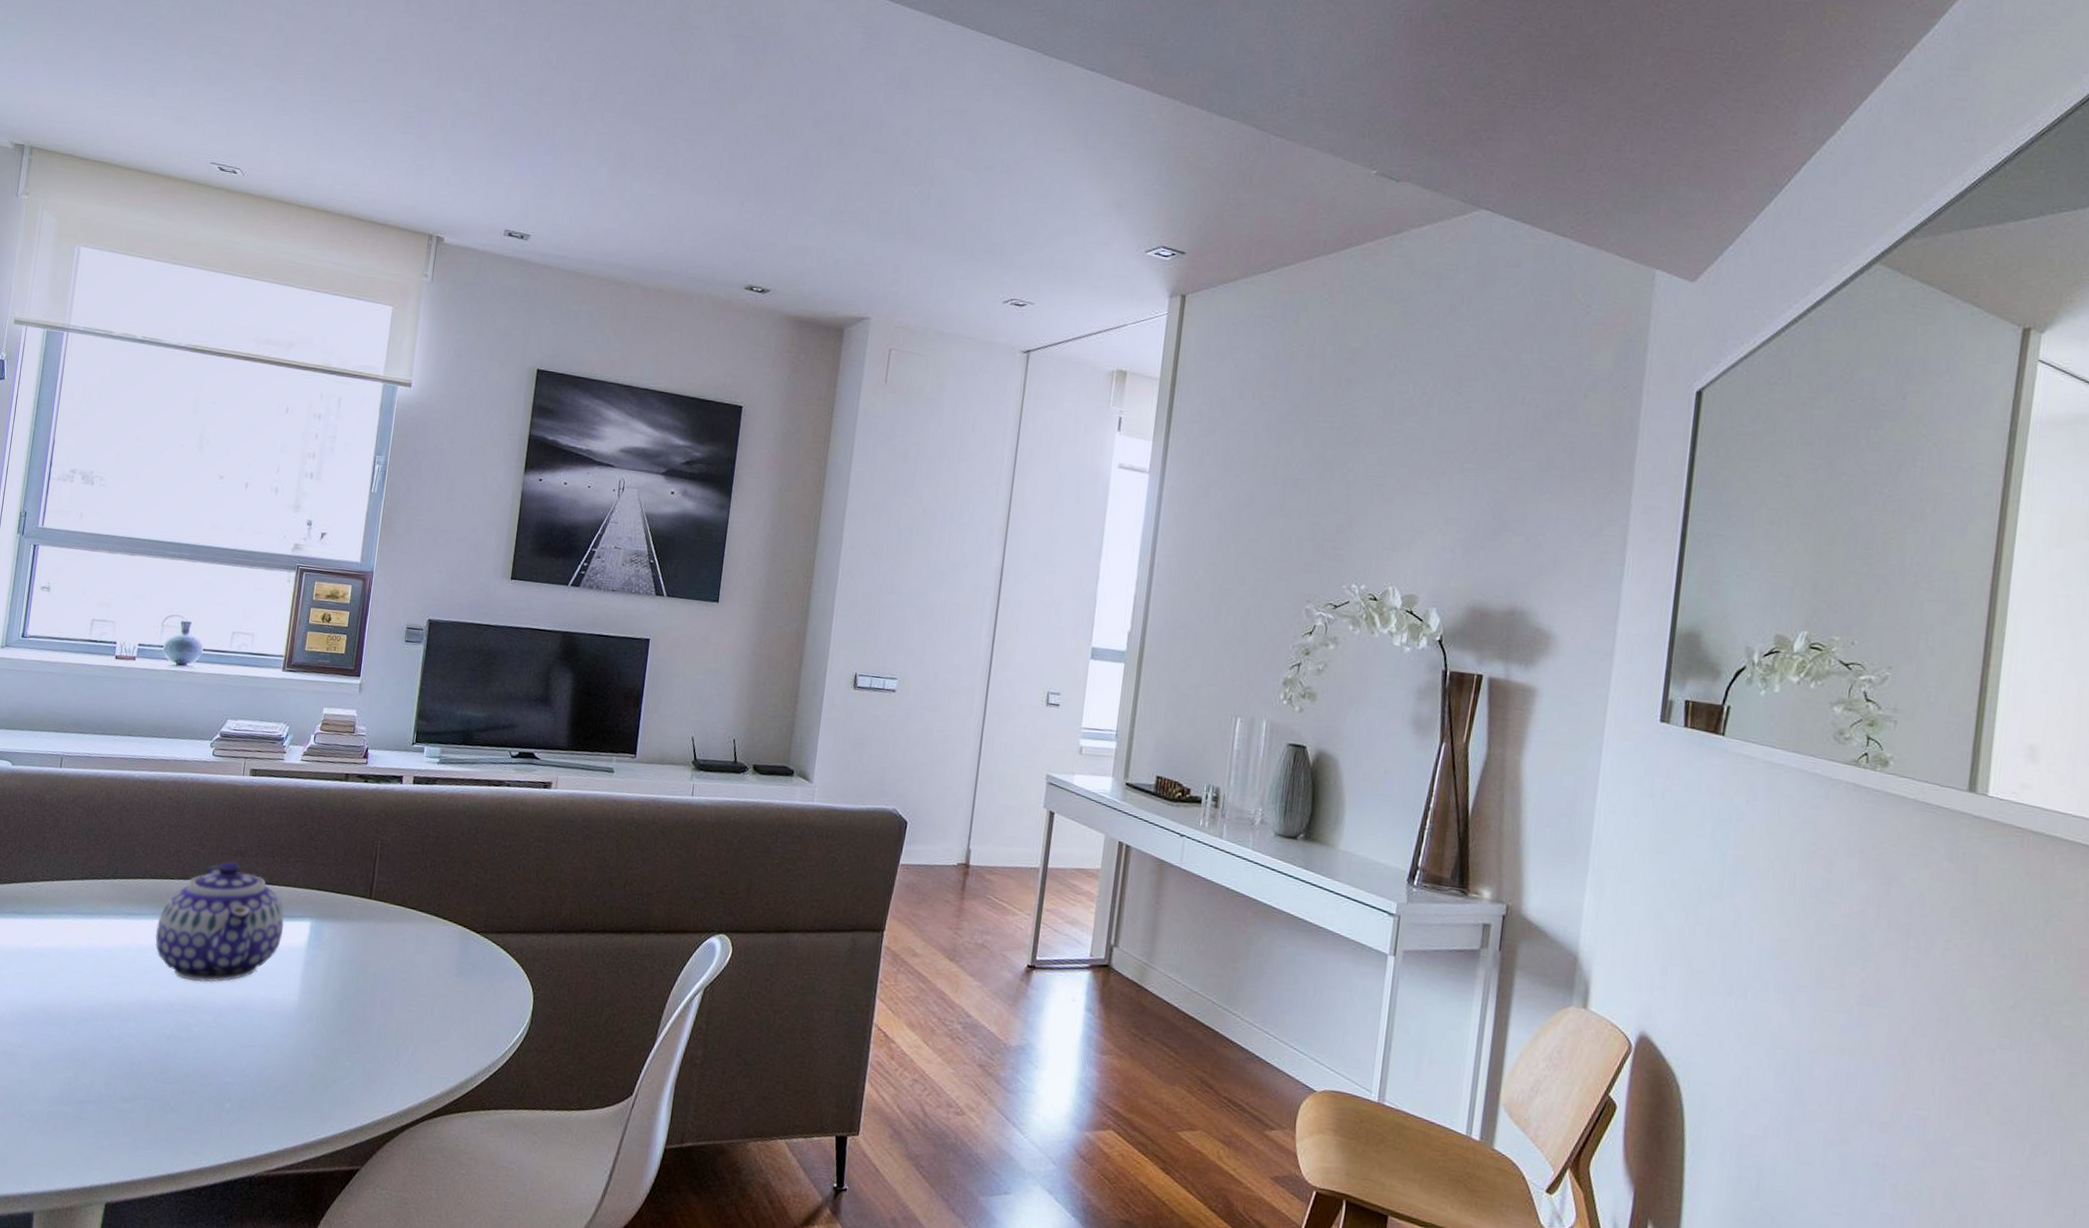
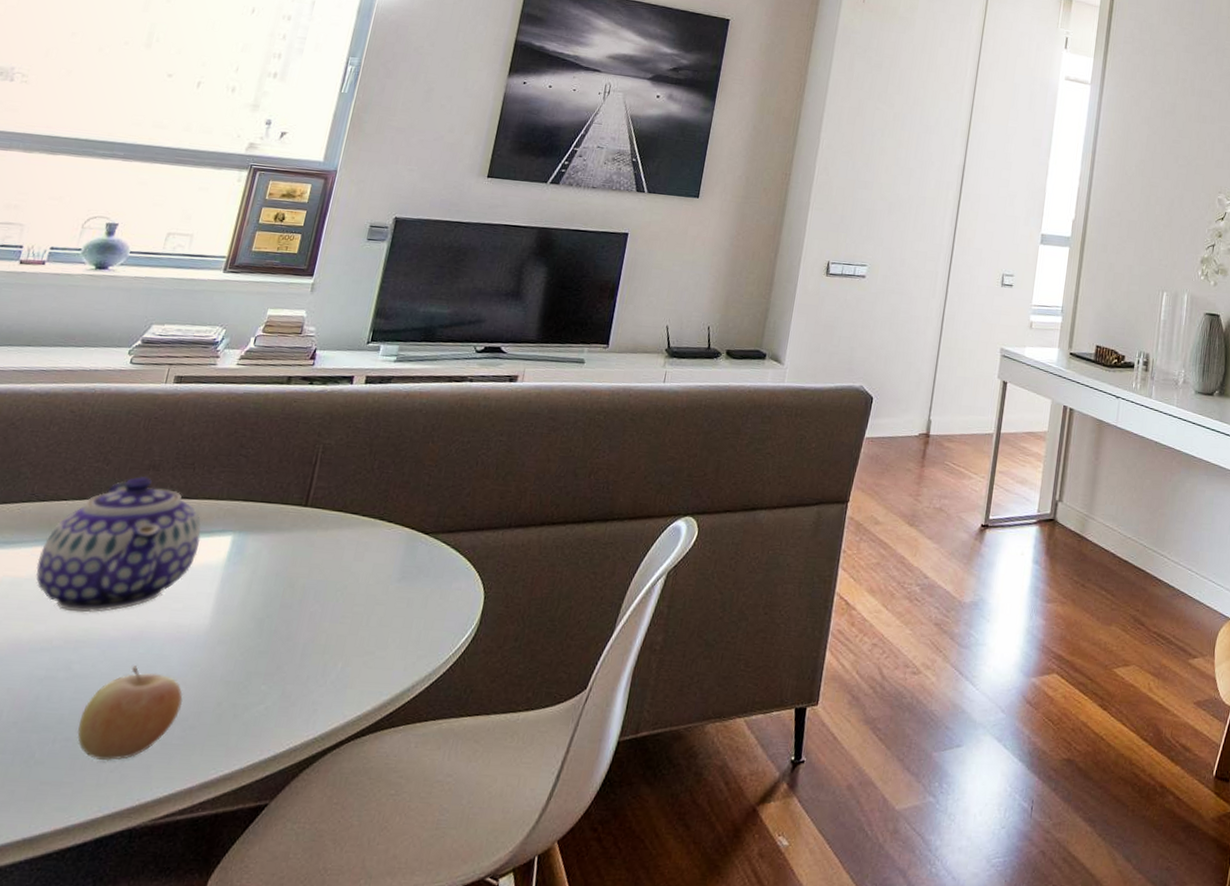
fruit: none [201,1033,282,1116] -> present [77,666,183,761]

